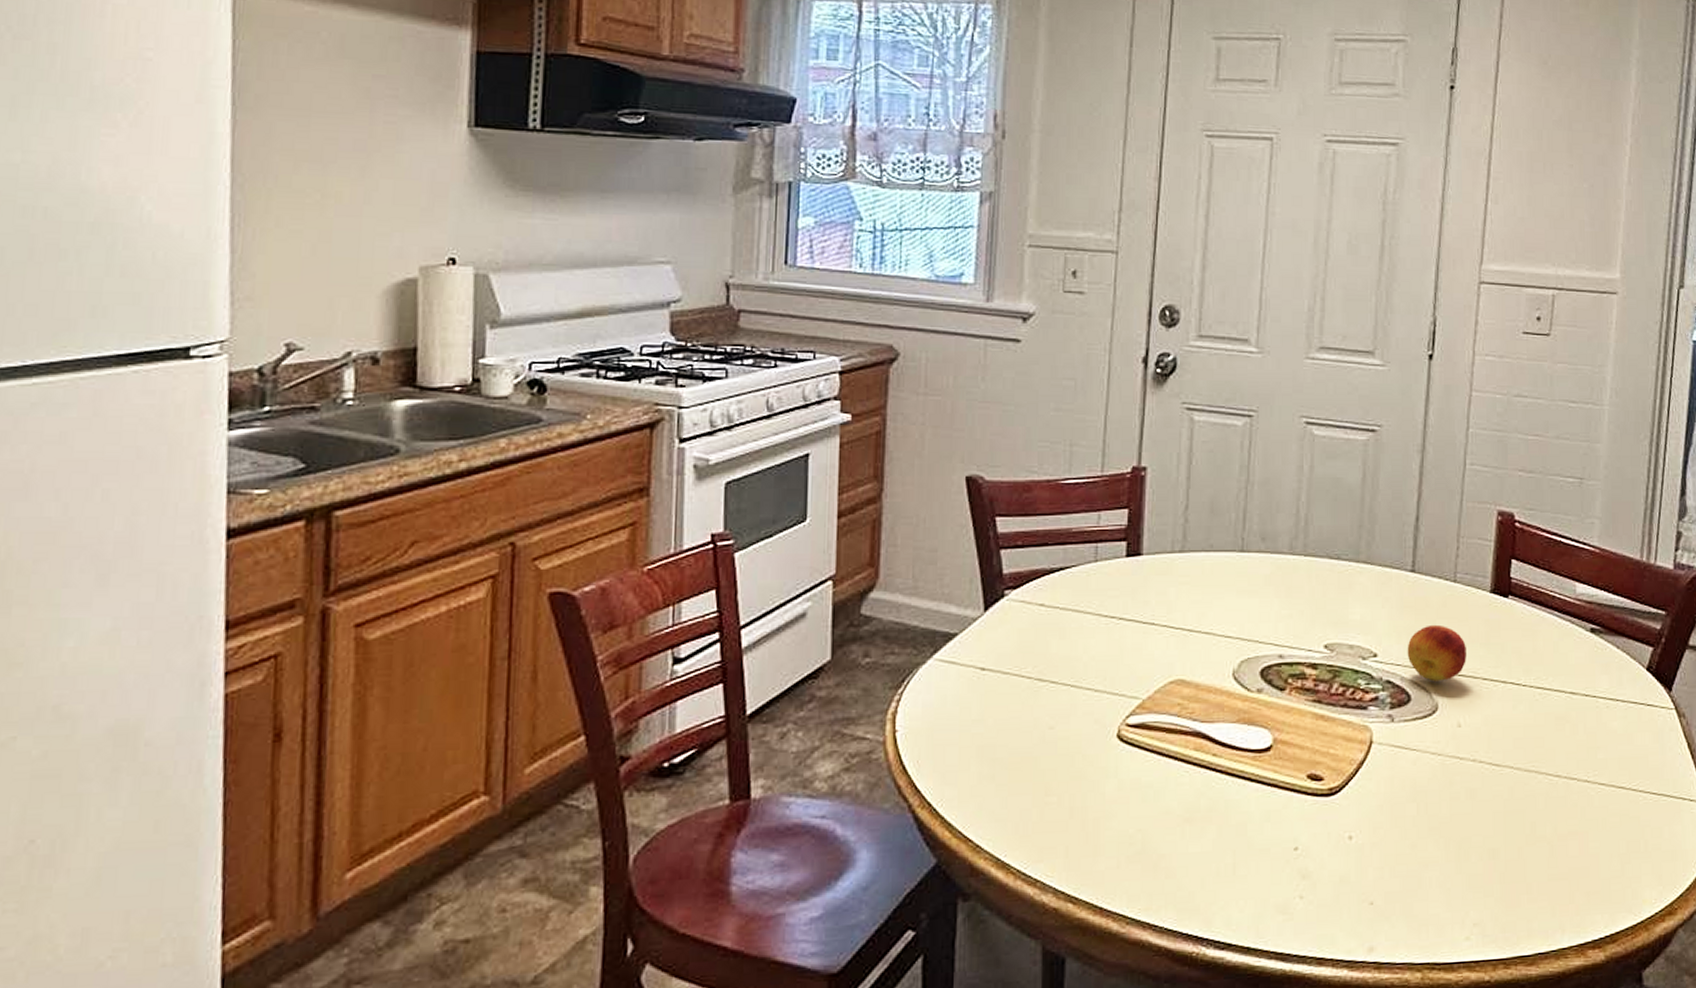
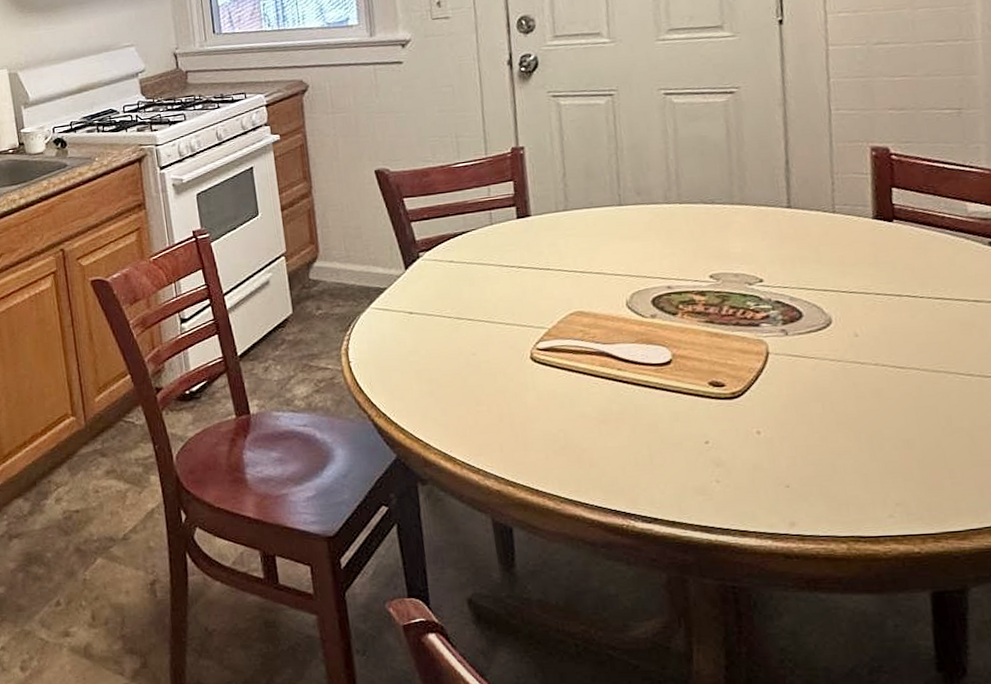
fruit: present [1407,624,1466,682] -> none [792,250,856,299]

